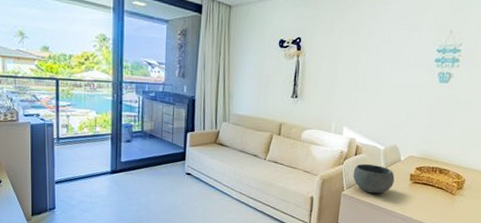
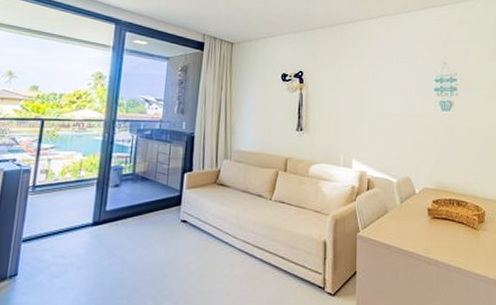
bowl: present [352,164,395,194] -> none [367,200,412,233]

